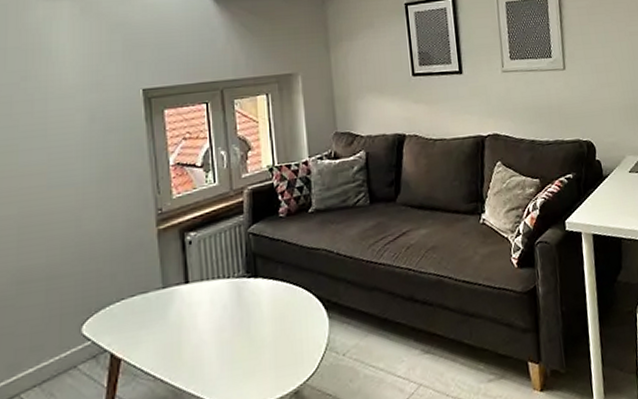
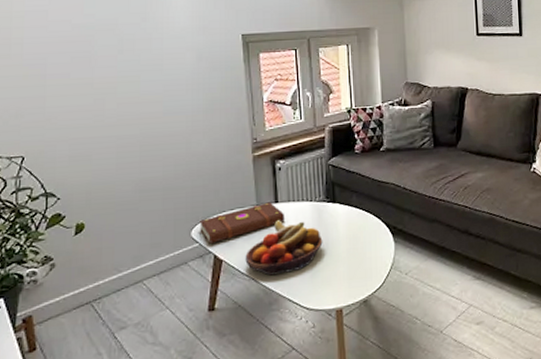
book: none [92,283,198,340] -> present [200,202,285,244]
fruit bowl: none [149,302,244,373] -> present [245,220,323,276]

